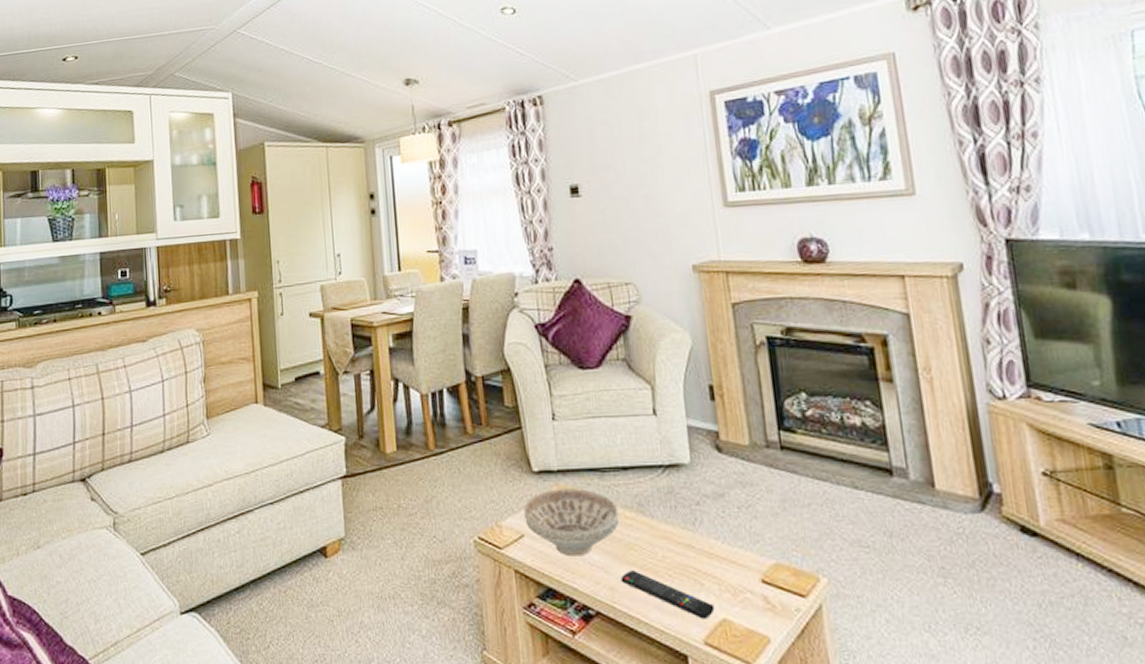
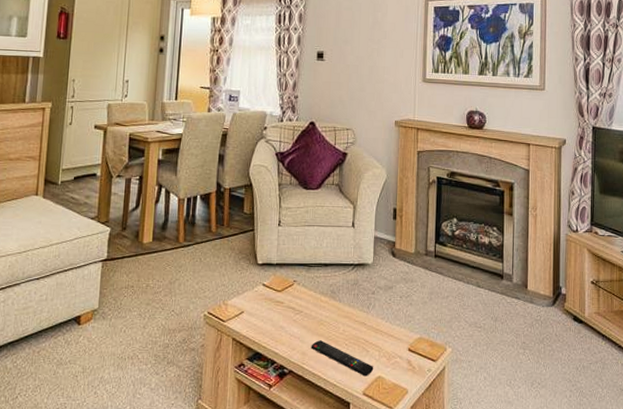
decorative bowl: present [523,489,619,556] -> none [246,278,317,329]

